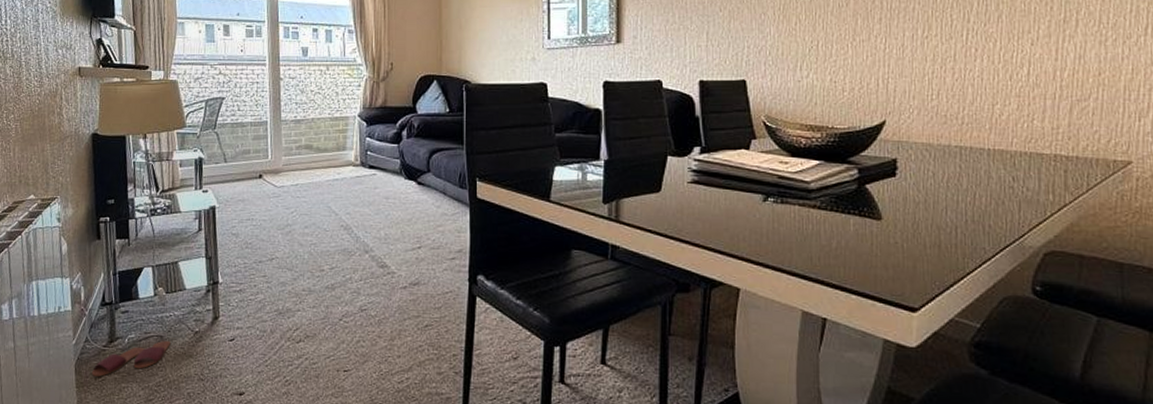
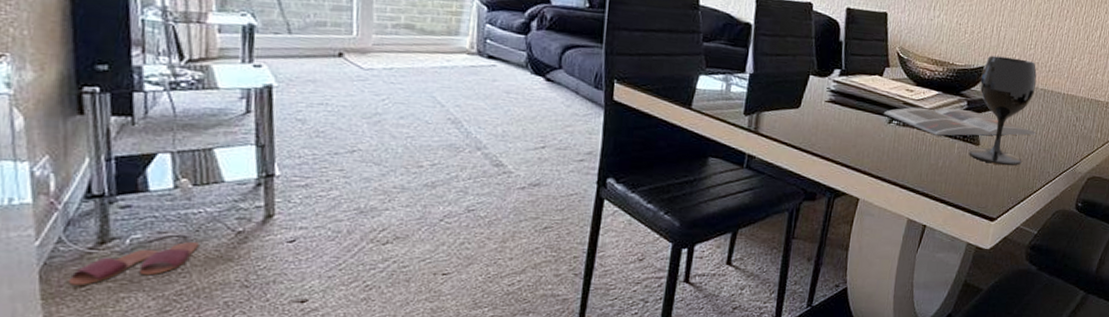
magazine: none [755,178,958,212] -> present [883,107,1036,136]
wine glass: none [869,113,948,243] -> present [969,55,1037,166]

